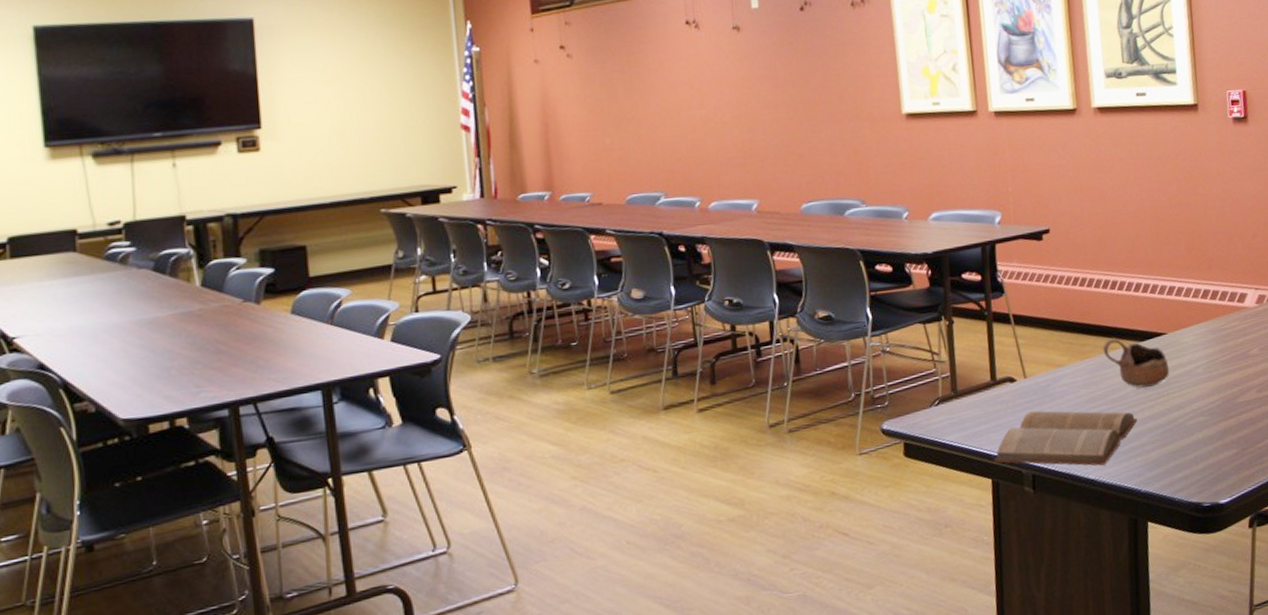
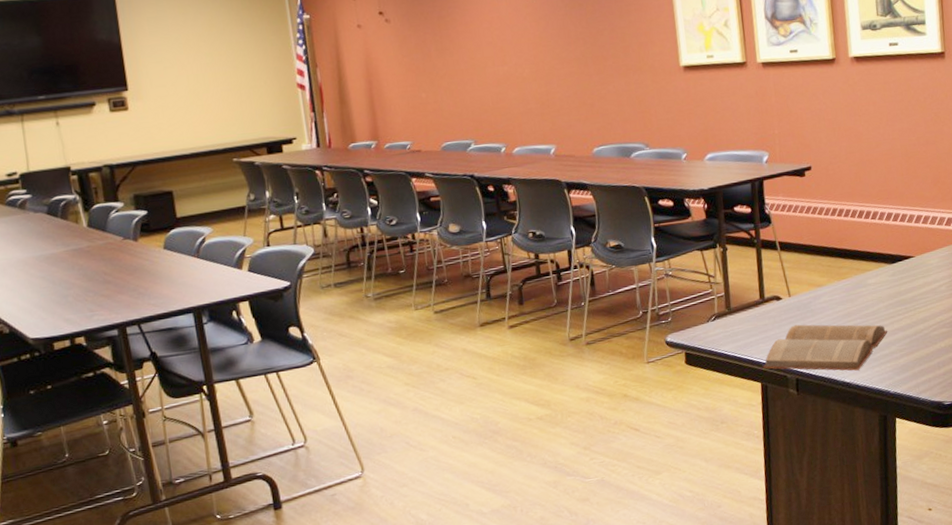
cup: present [1102,338,1170,388] -> none [857,261,917,304]

